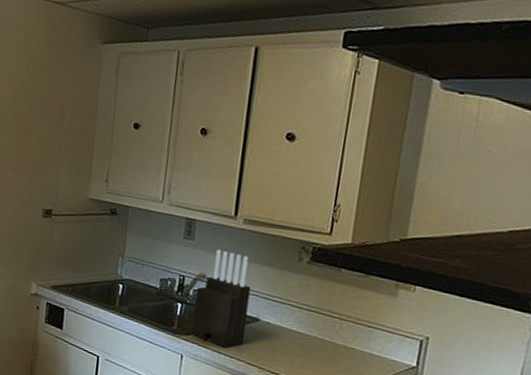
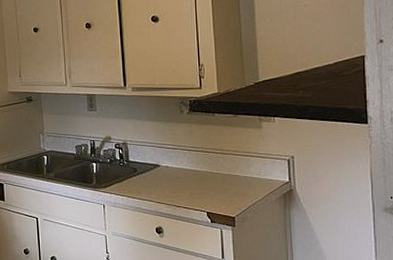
knife block: present [191,249,251,348] -> none [105,114,151,193]

